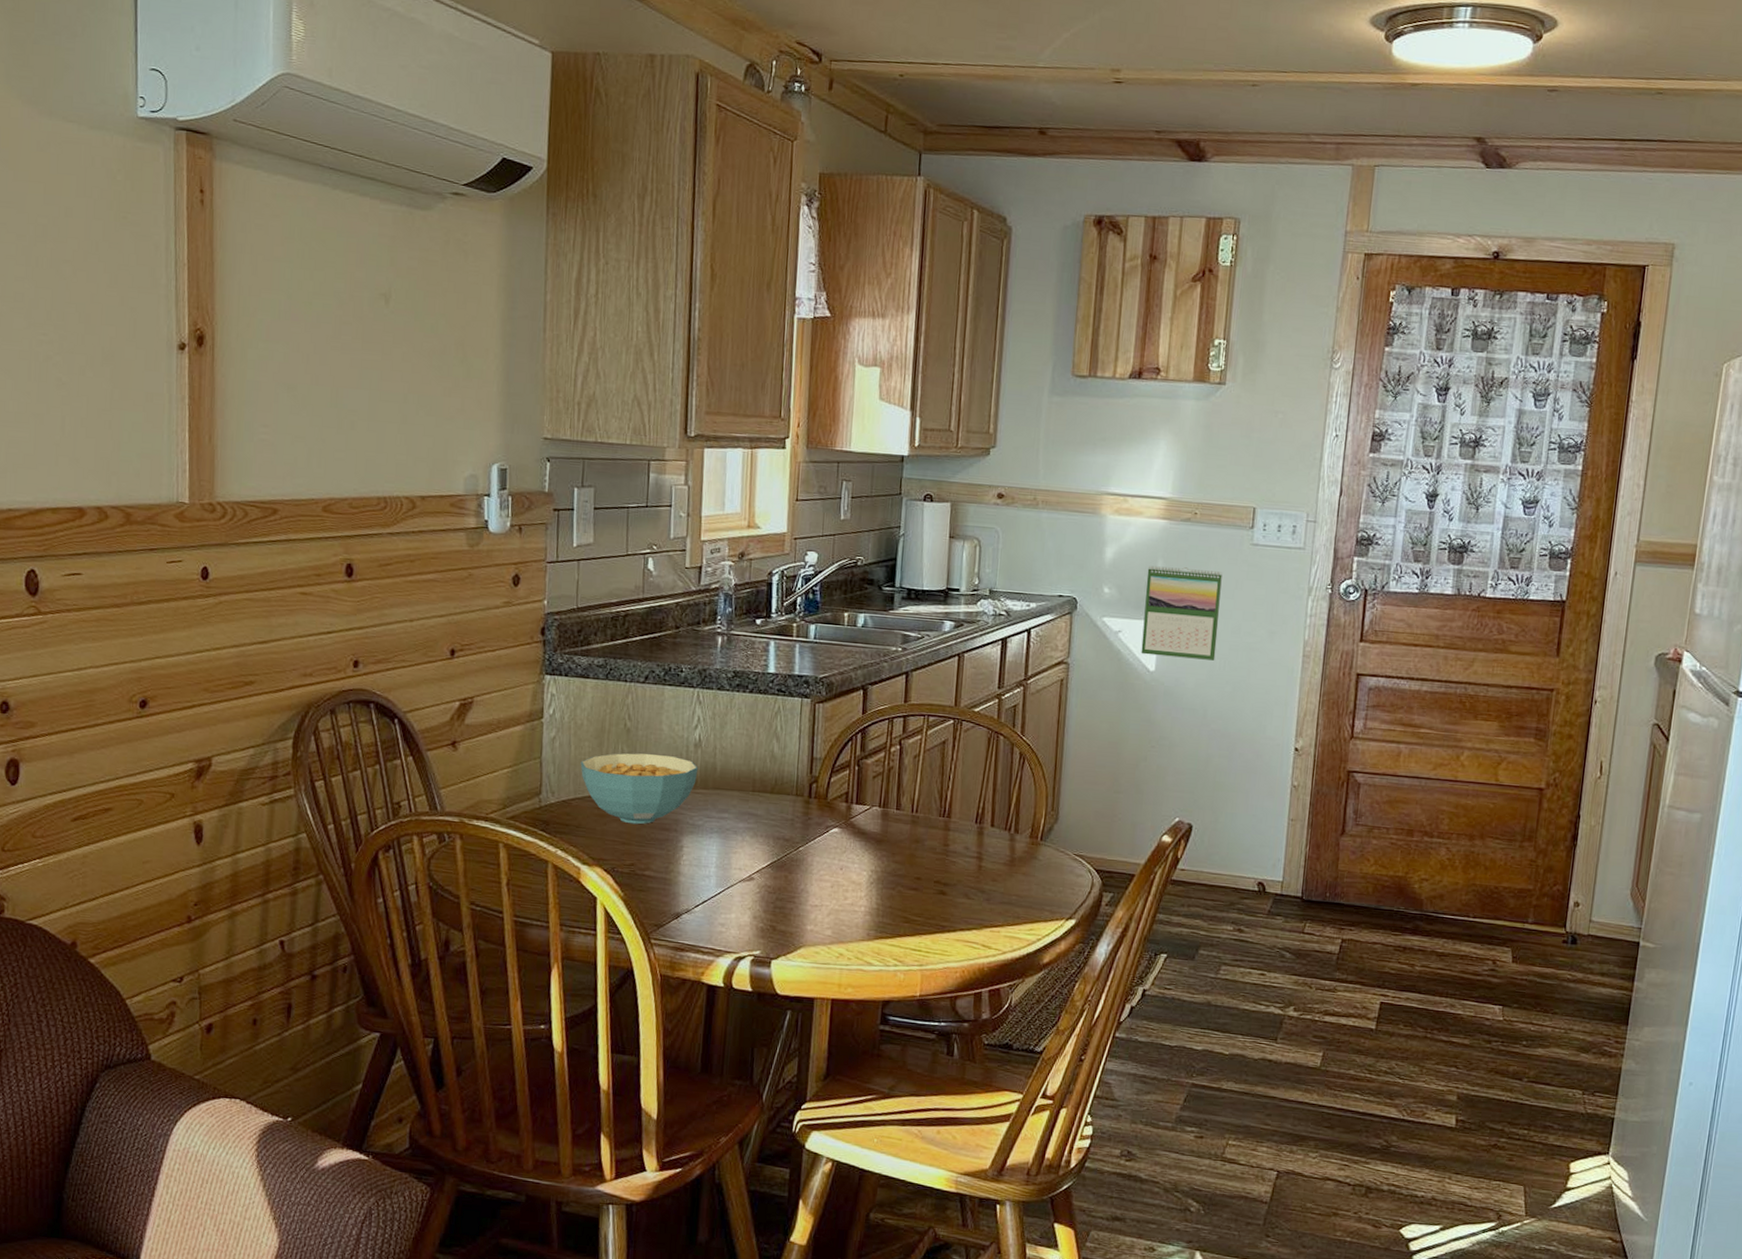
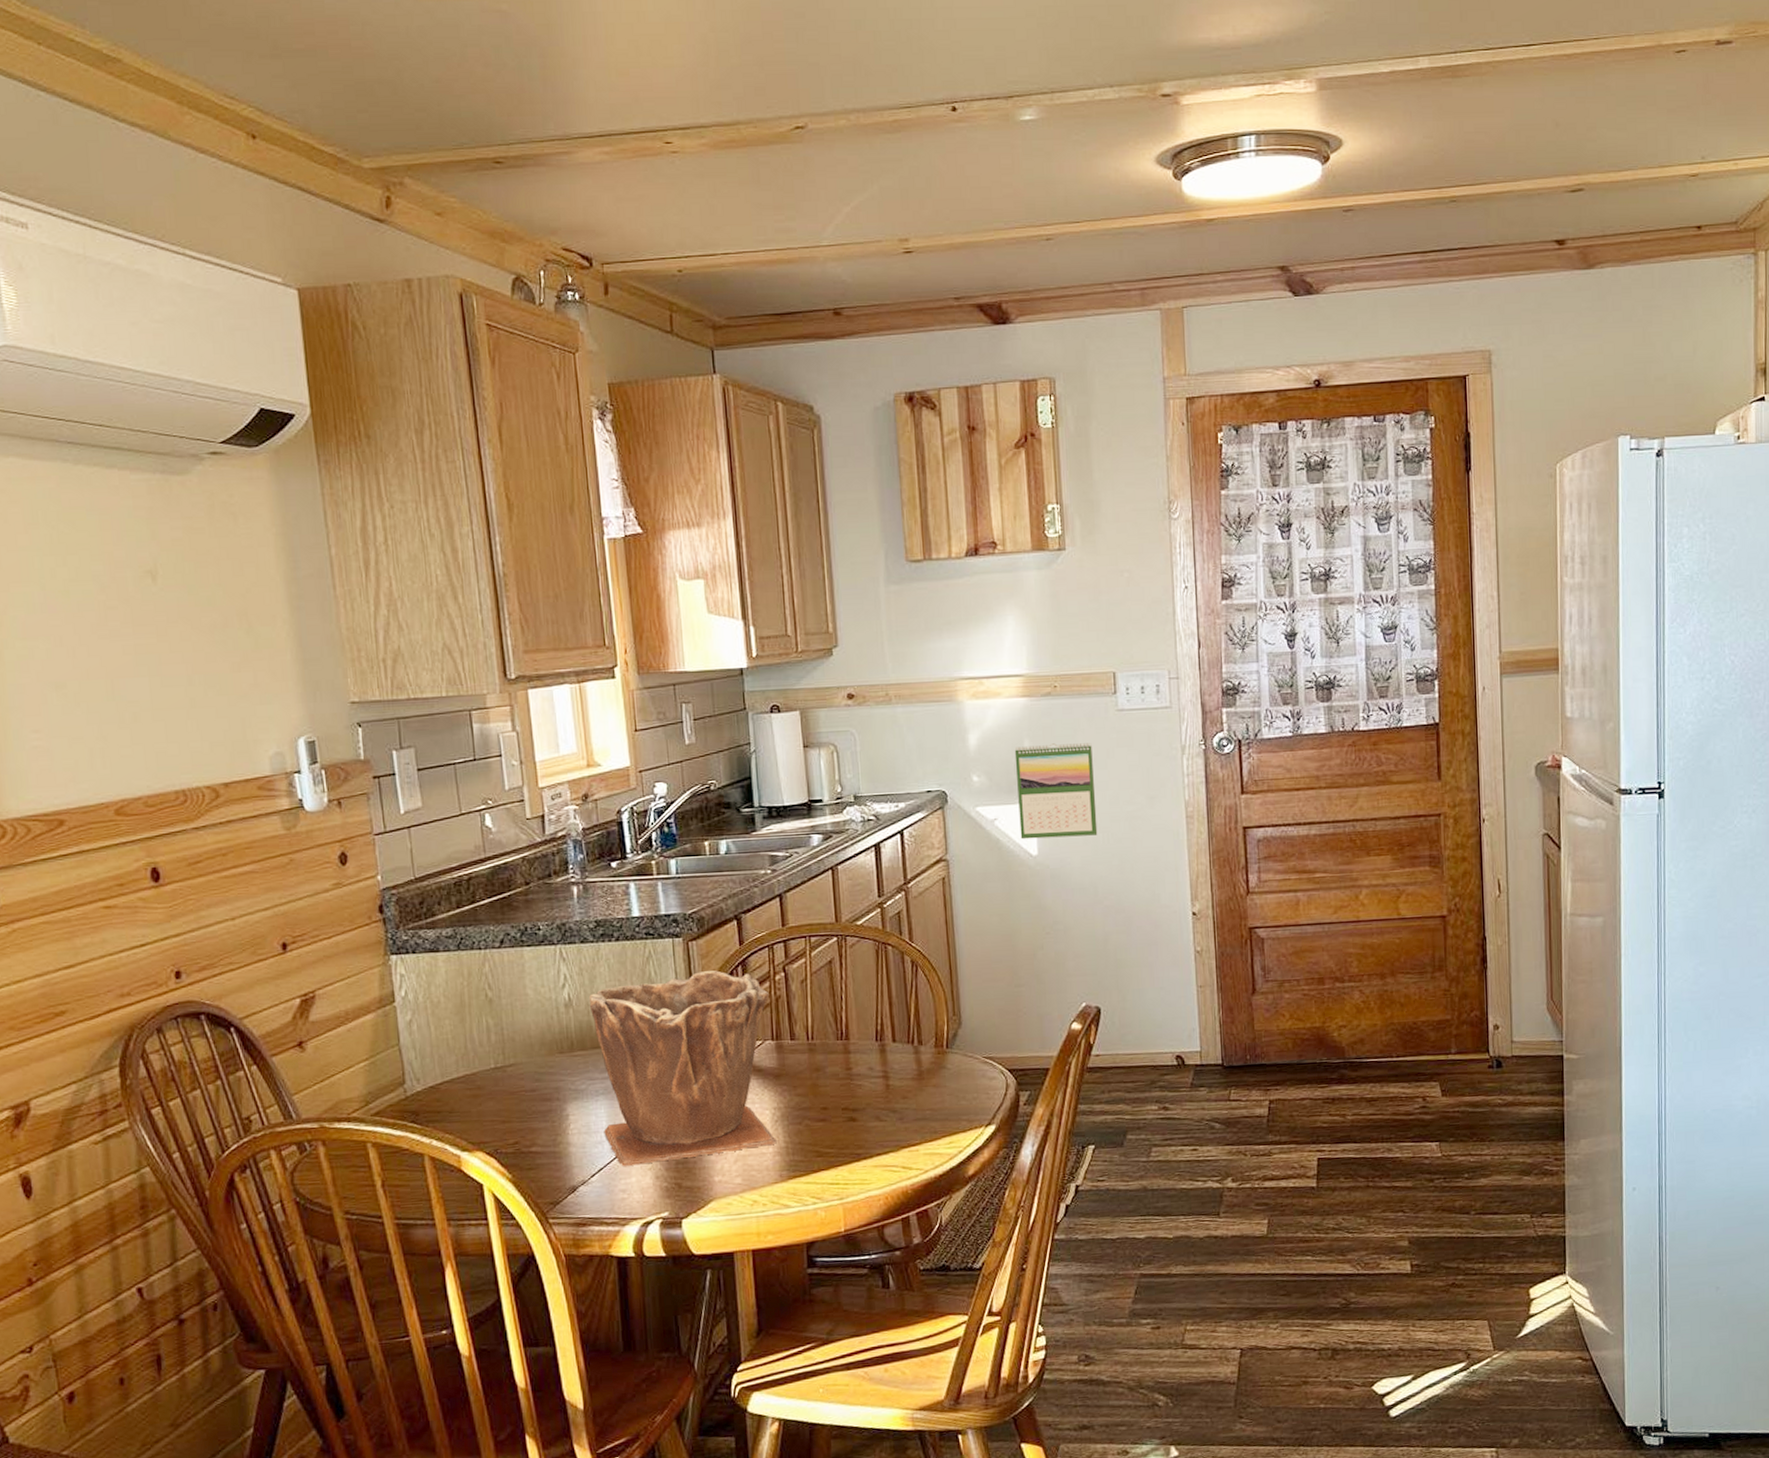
cereal bowl: present [580,753,699,825] -> none [443,1021,573,1100]
plant pot: none [712,732,882,905] -> present [589,970,777,1167]

